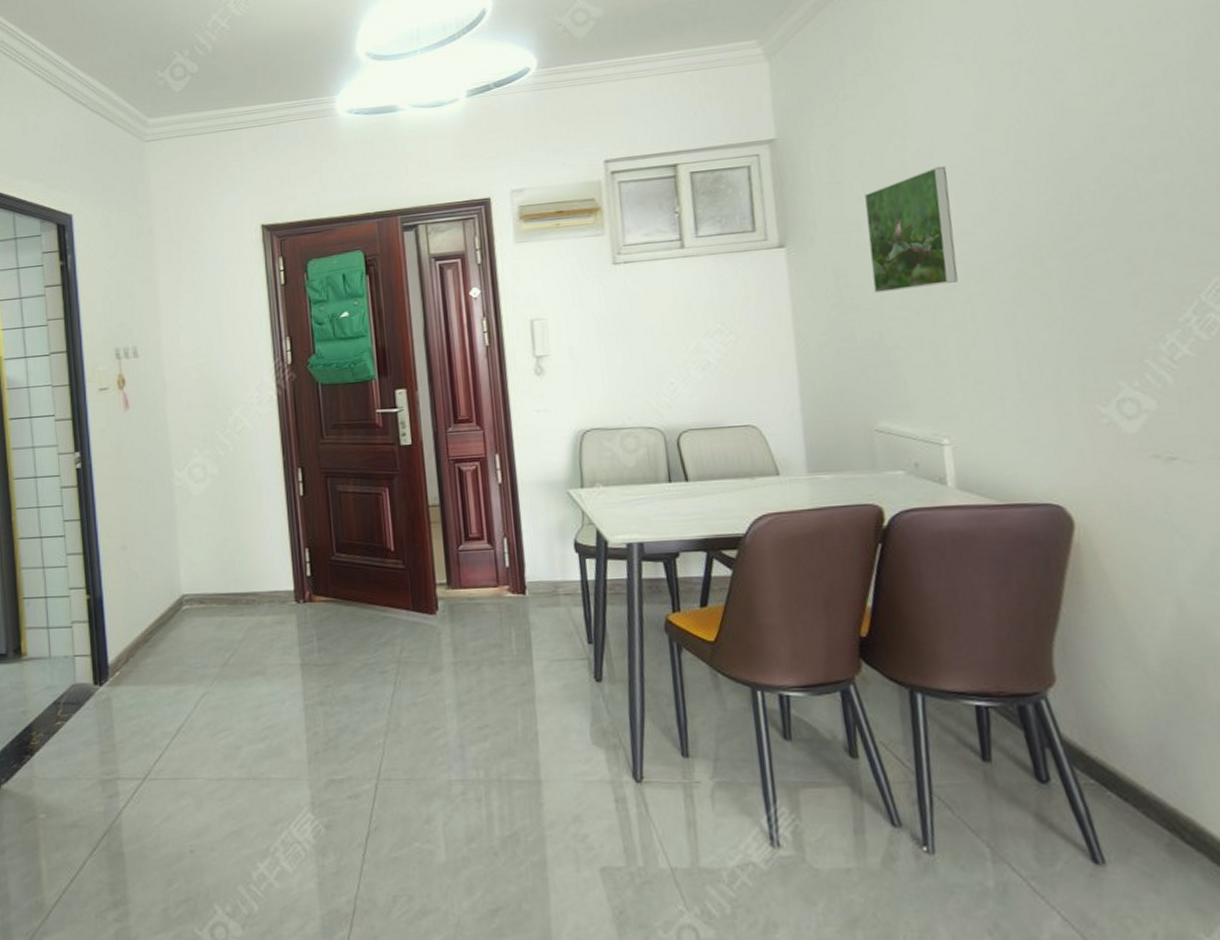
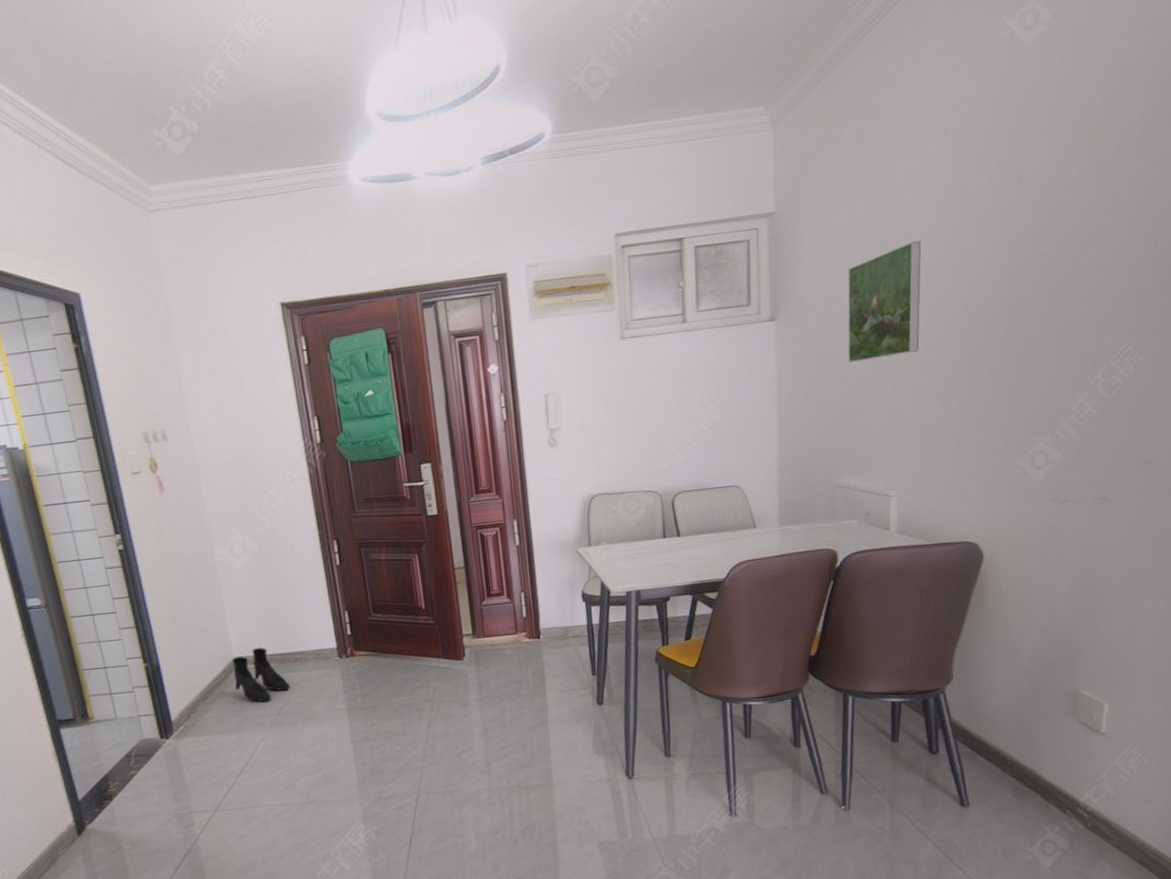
boots: none [180,584,239,650] -> present [232,647,290,702]

